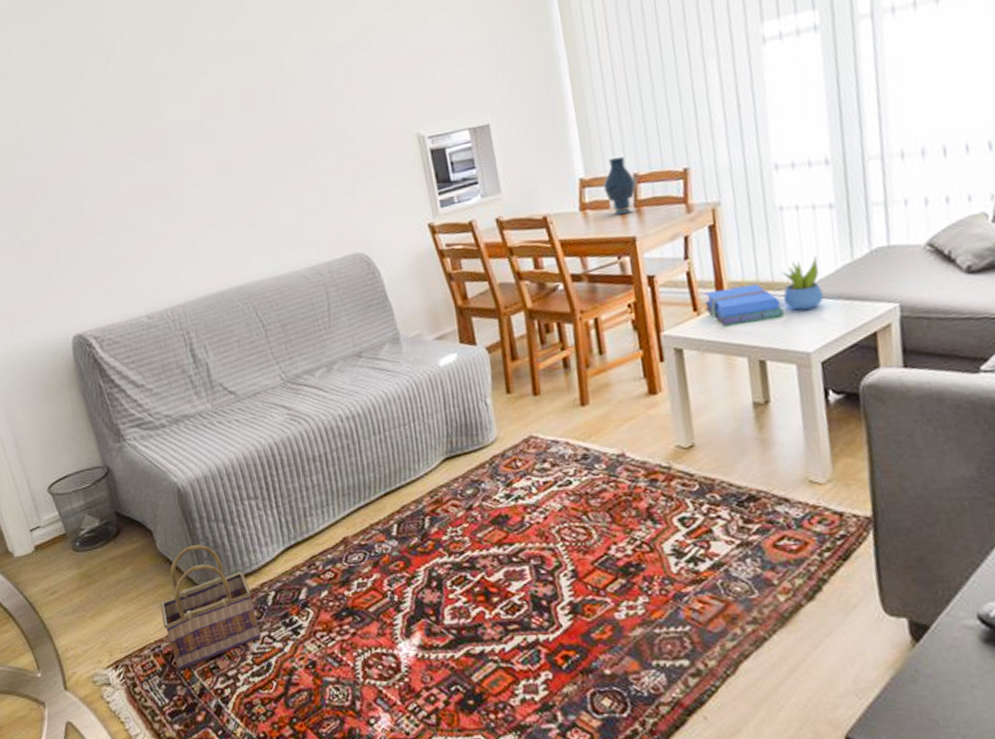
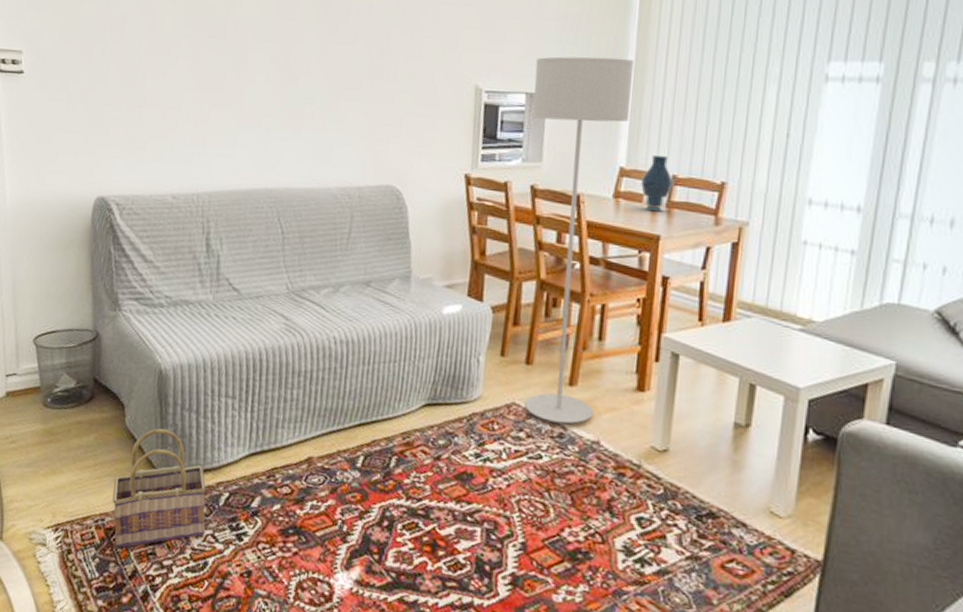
floor lamp: none [471,69,612,446] -> present [524,56,633,424]
books: present [704,284,785,327] -> none [710,306,785,347]
succulent plant: present [782,255,824,310] -> none [786,295,829,346]

